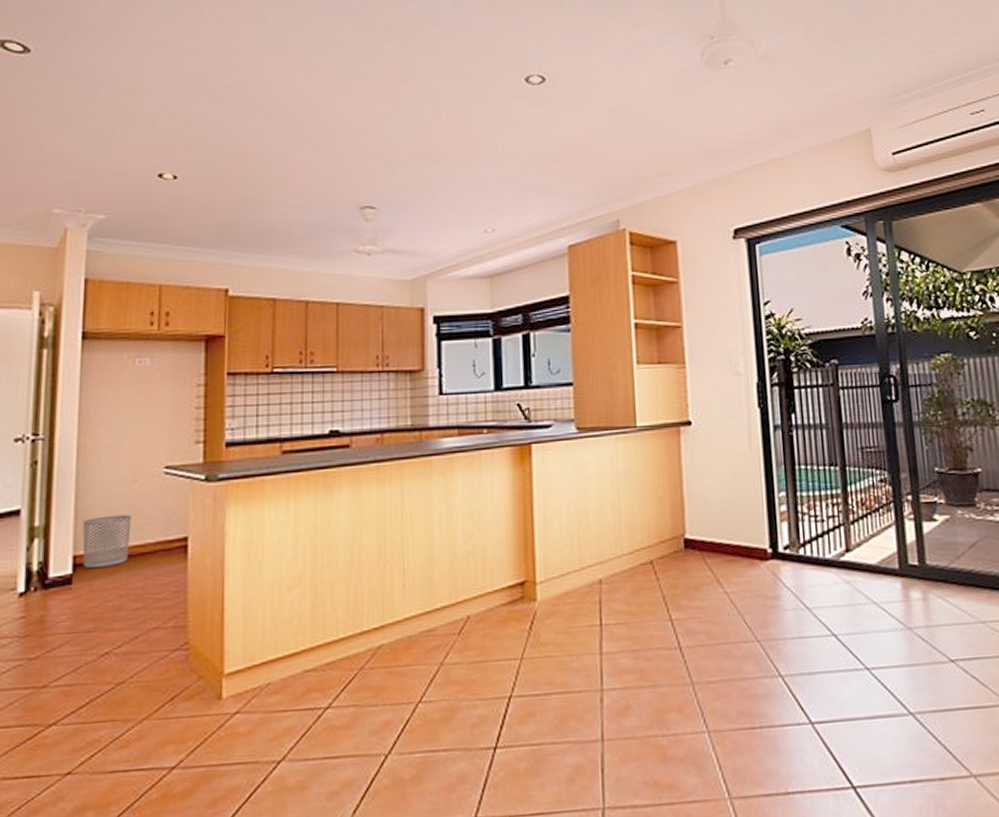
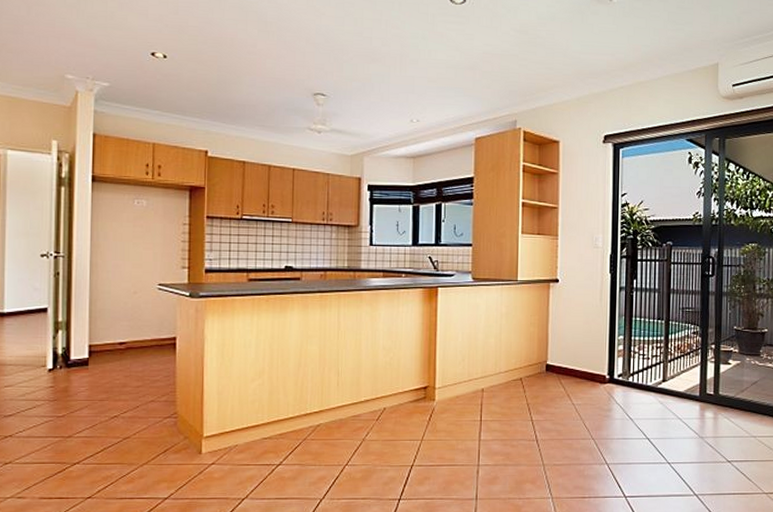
waste bin: present [82,514,132,568] -> none [96,317,133,354]

